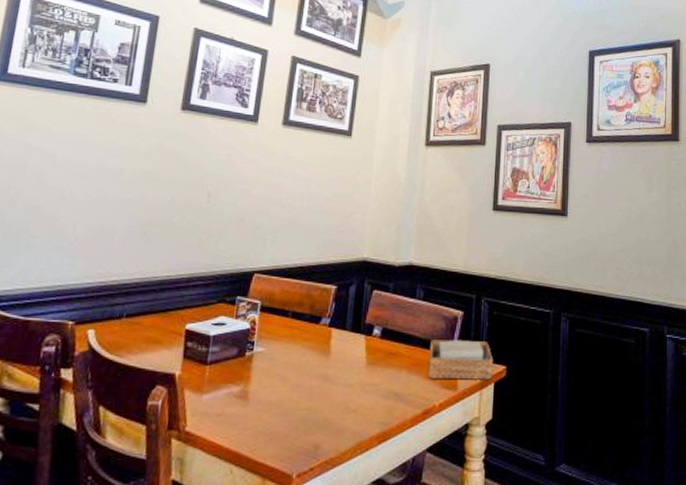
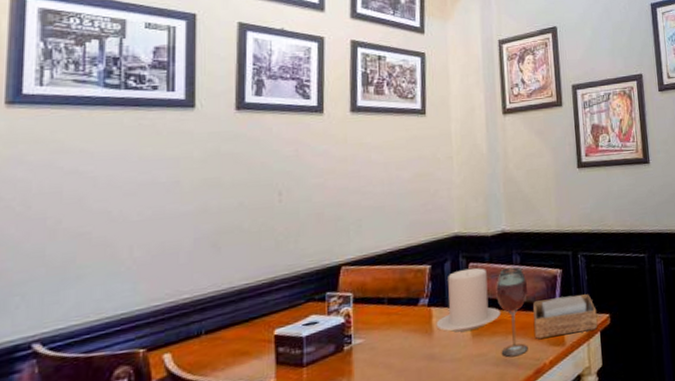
candle: none [334,295,398,357] -> present [436,268,502,332]
wineglass: none [393,301,427,391] -> present [496,267,528,357]

